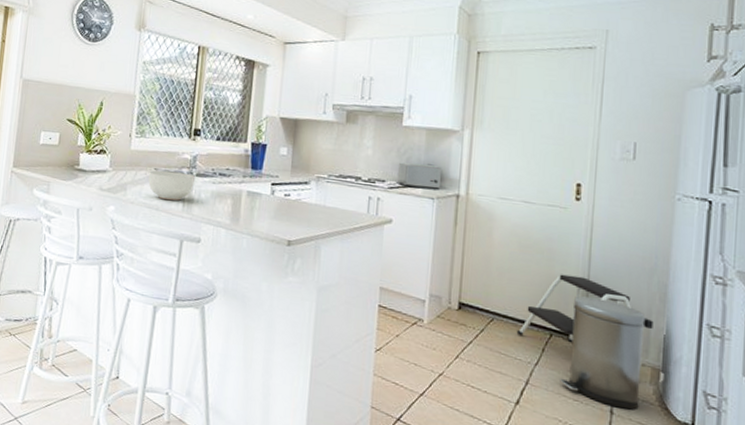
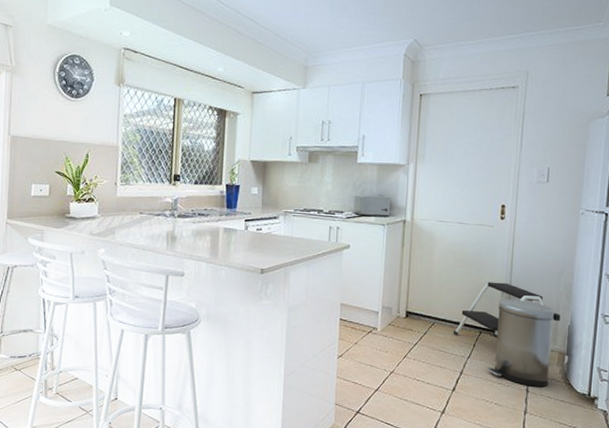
bowl: present [148,170,196,201] -> none [134,214,177,241]

